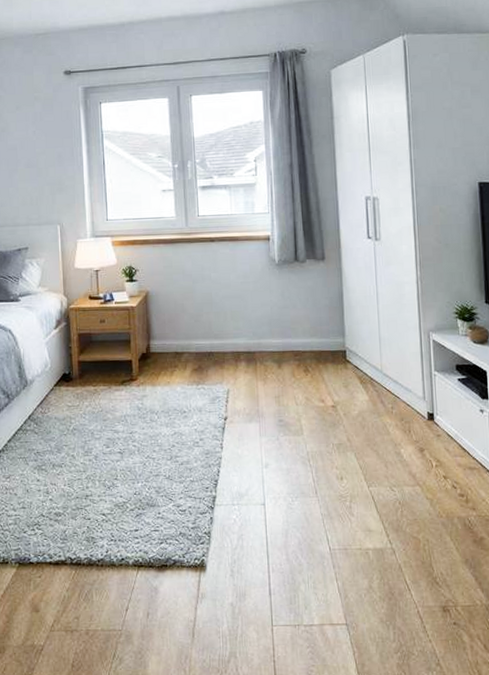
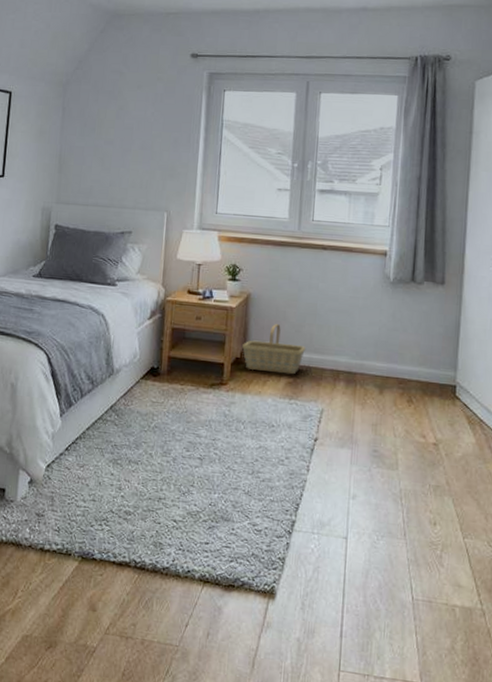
basket: none [146,317,207,363] -> present [241,324,306,375]

